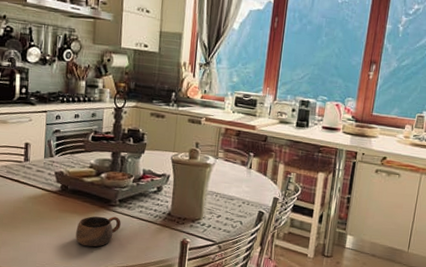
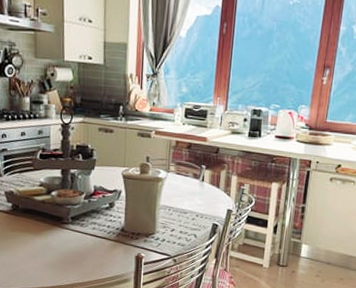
cup: present [75,216,121,247] -> none [30,234,75,265]

